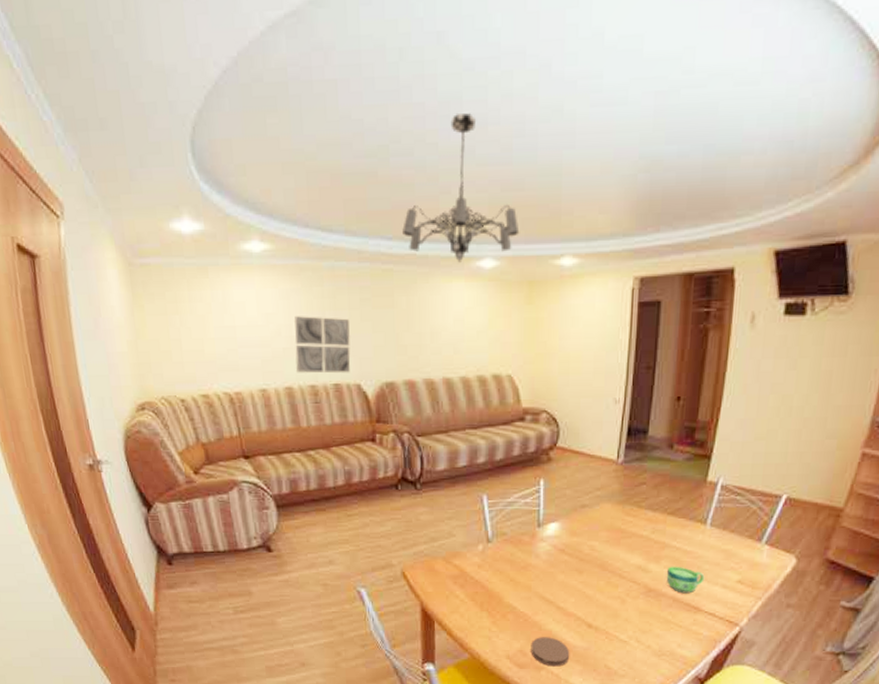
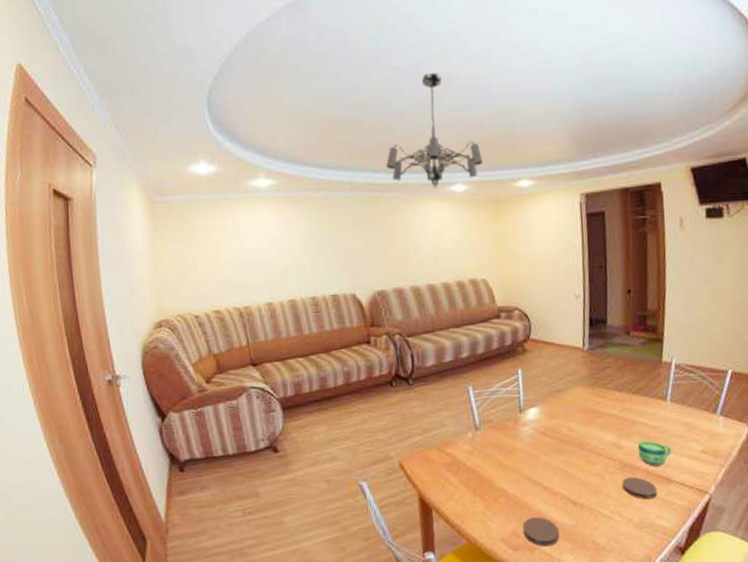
wall art: present [294,316,351,374] -> none [296,238,346,287]
coaster: none [644,603,683,627] -> present [622,476,658,500]

